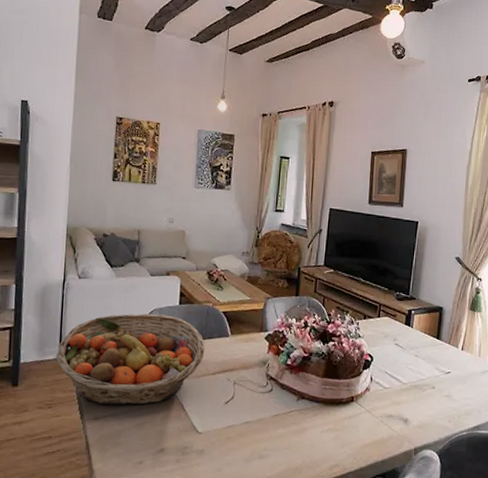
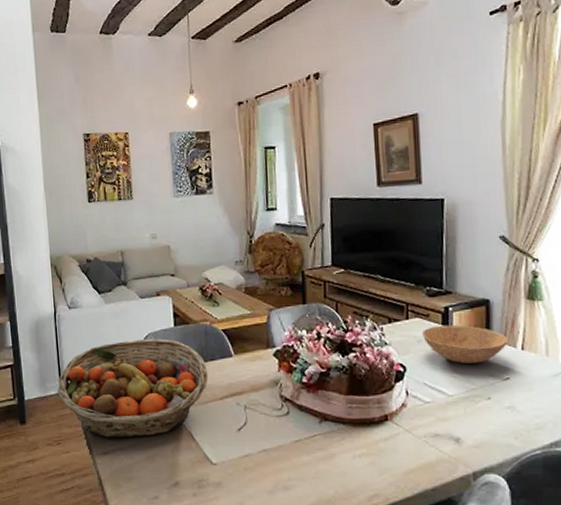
bowl: none [388,324,452,358] -> present [421,324,508,363]

